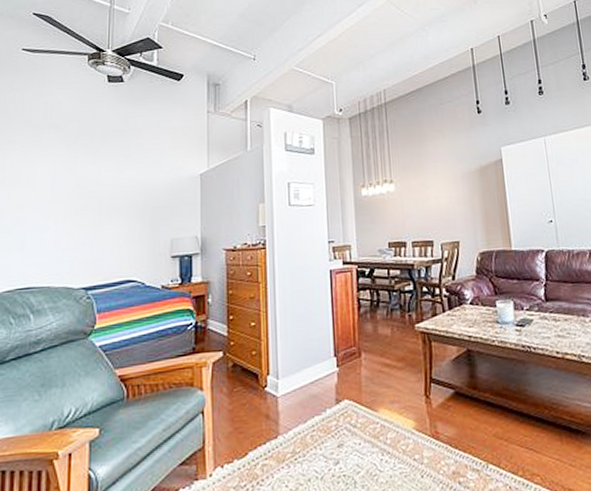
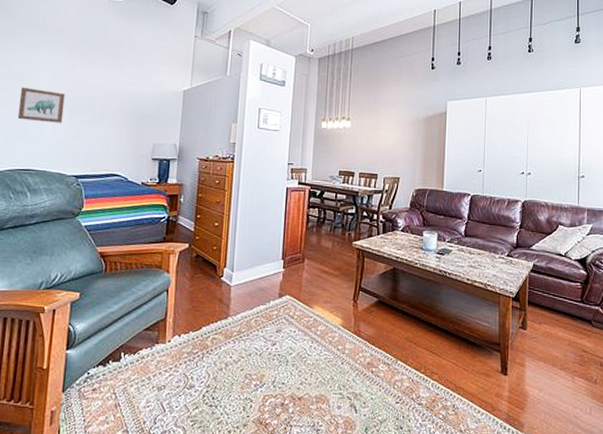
wall art: none [14,193,67,231] -> present [17,87,65,123]

